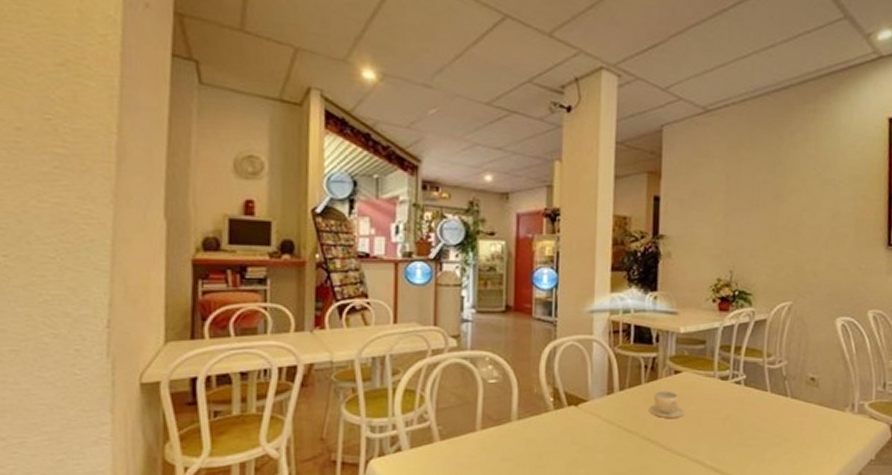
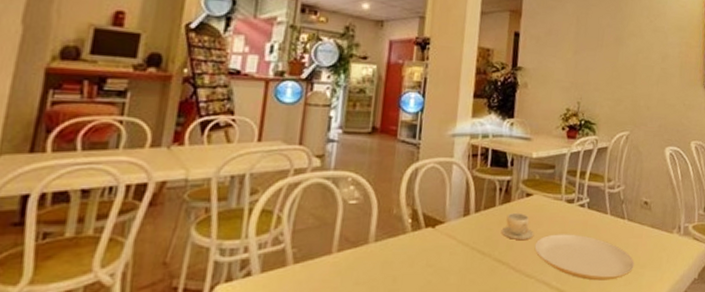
plate: none [685,412,800,460] -> present [534,234,635,281]

